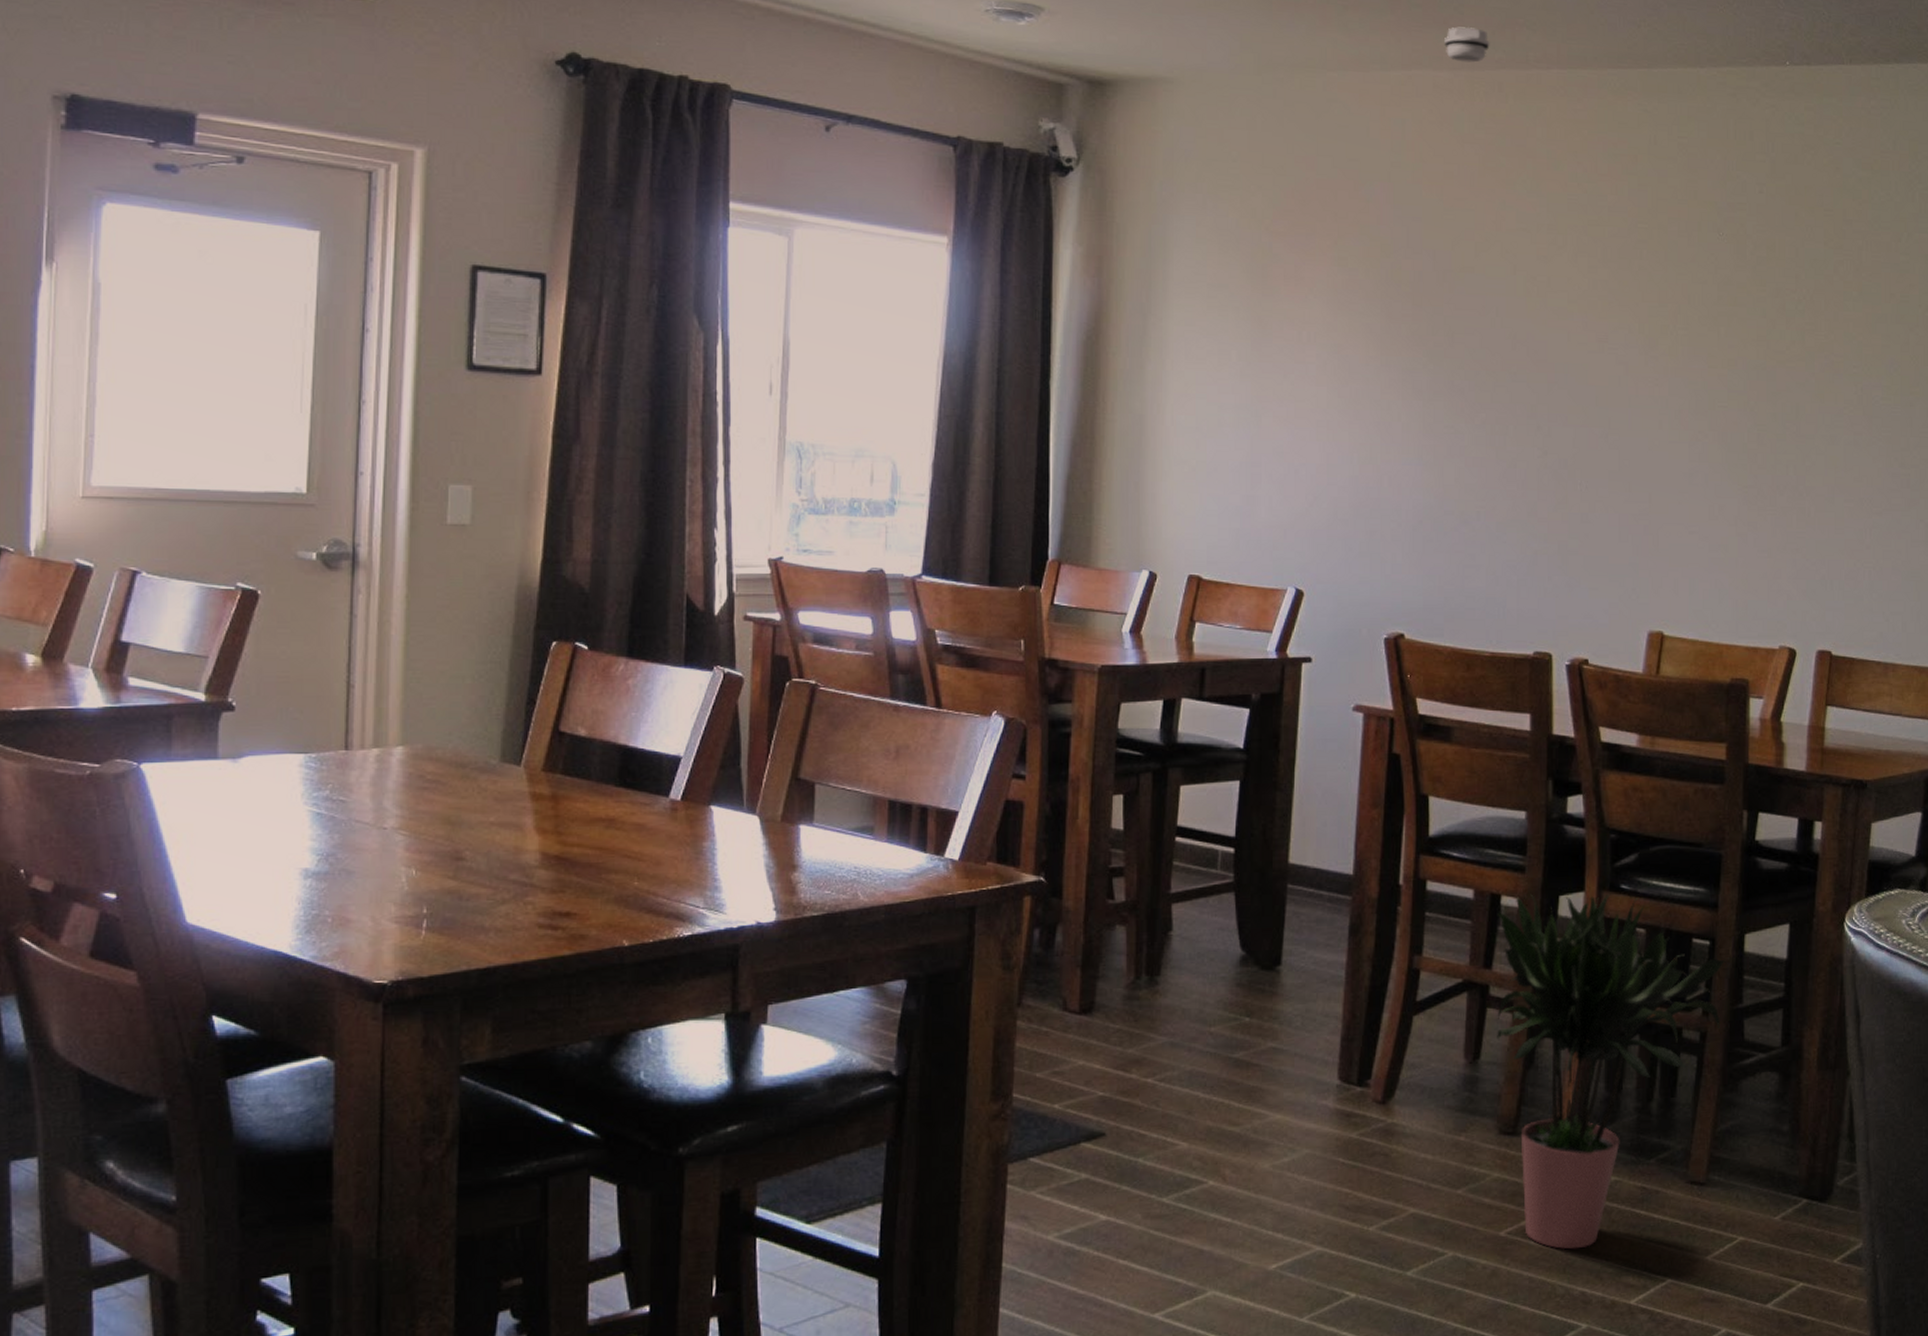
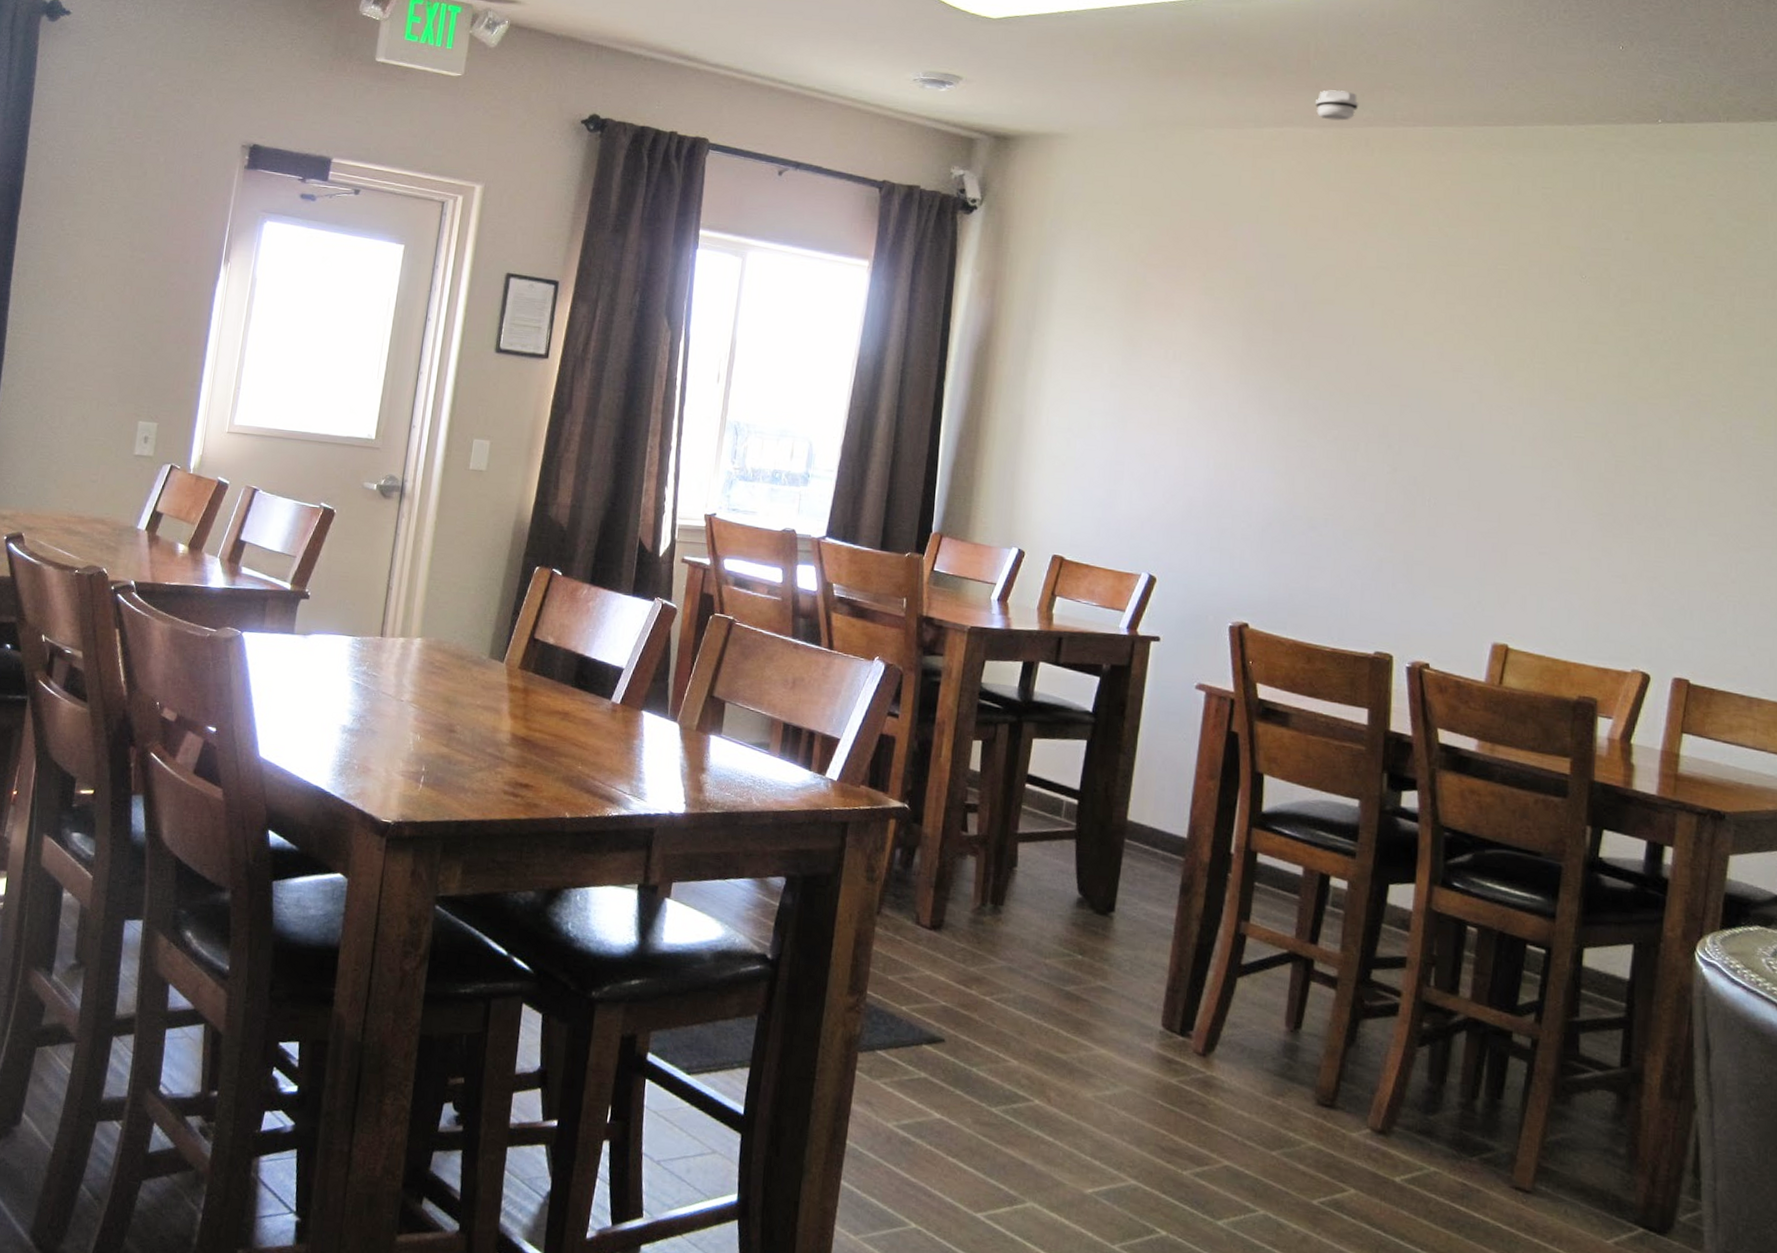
potted plant: present [1497,894,1728,1250] -> none [1319,878,1565,1233]

